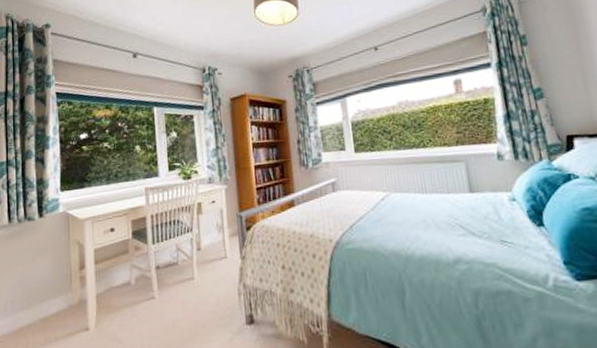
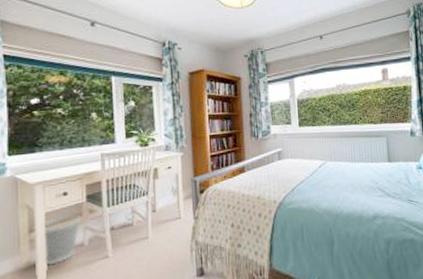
wastebasket: none [83,253,127,303] -> present [33,215,81,265]

